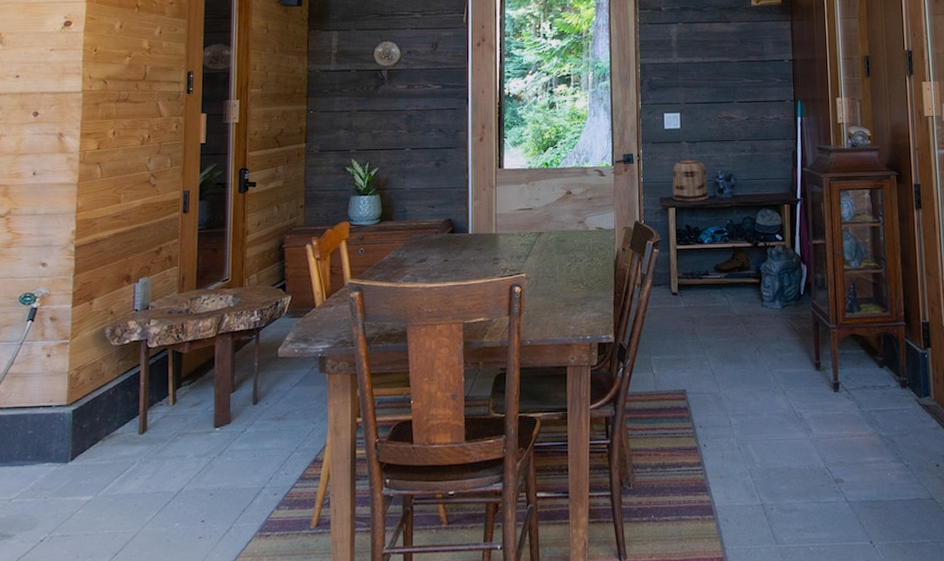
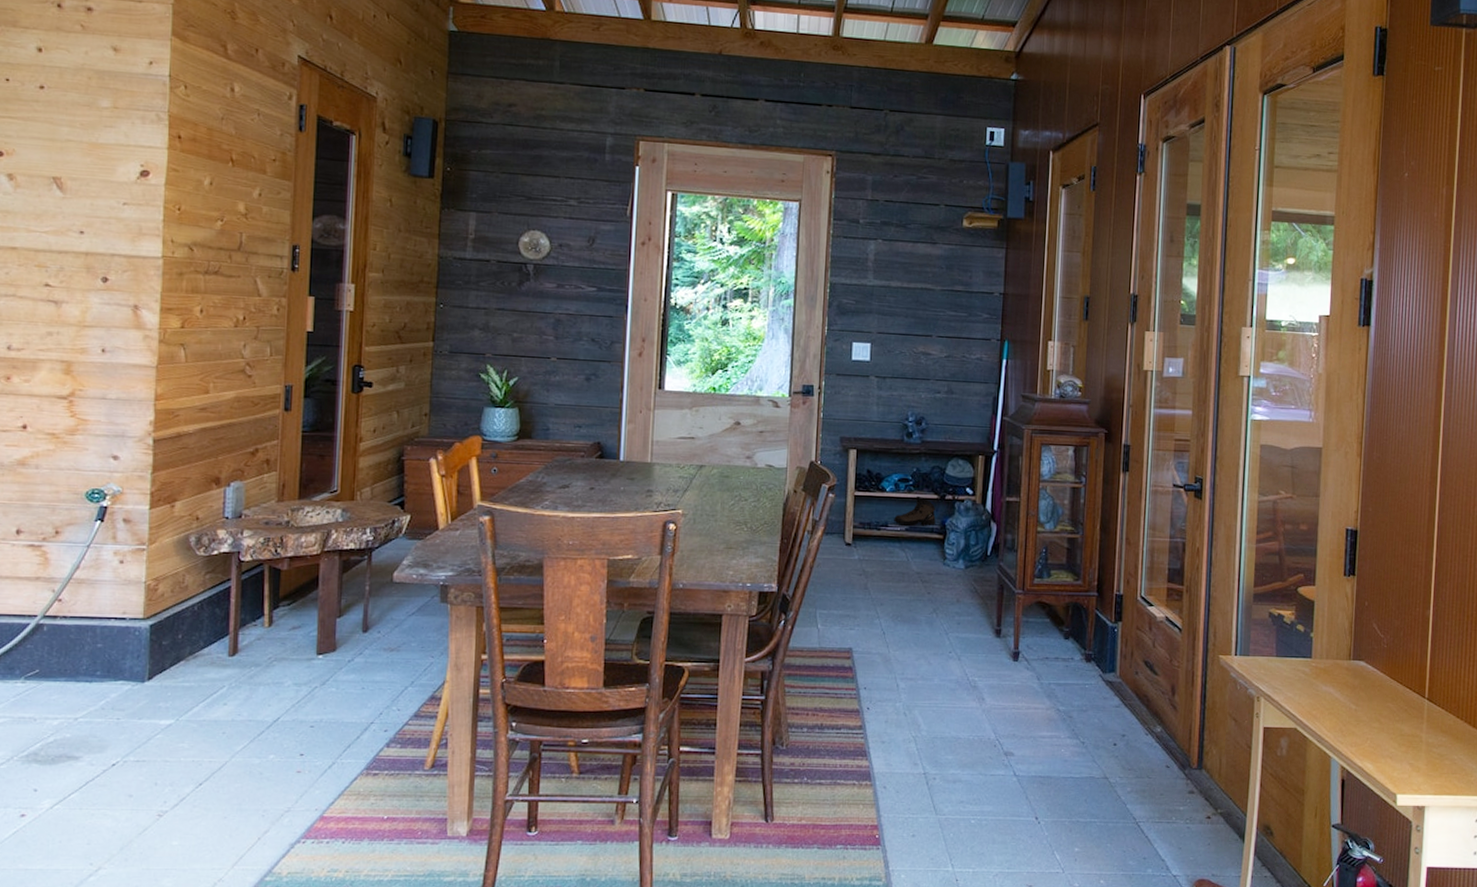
basket: present [672,149,709,202] -> none [855,385,896,445]

